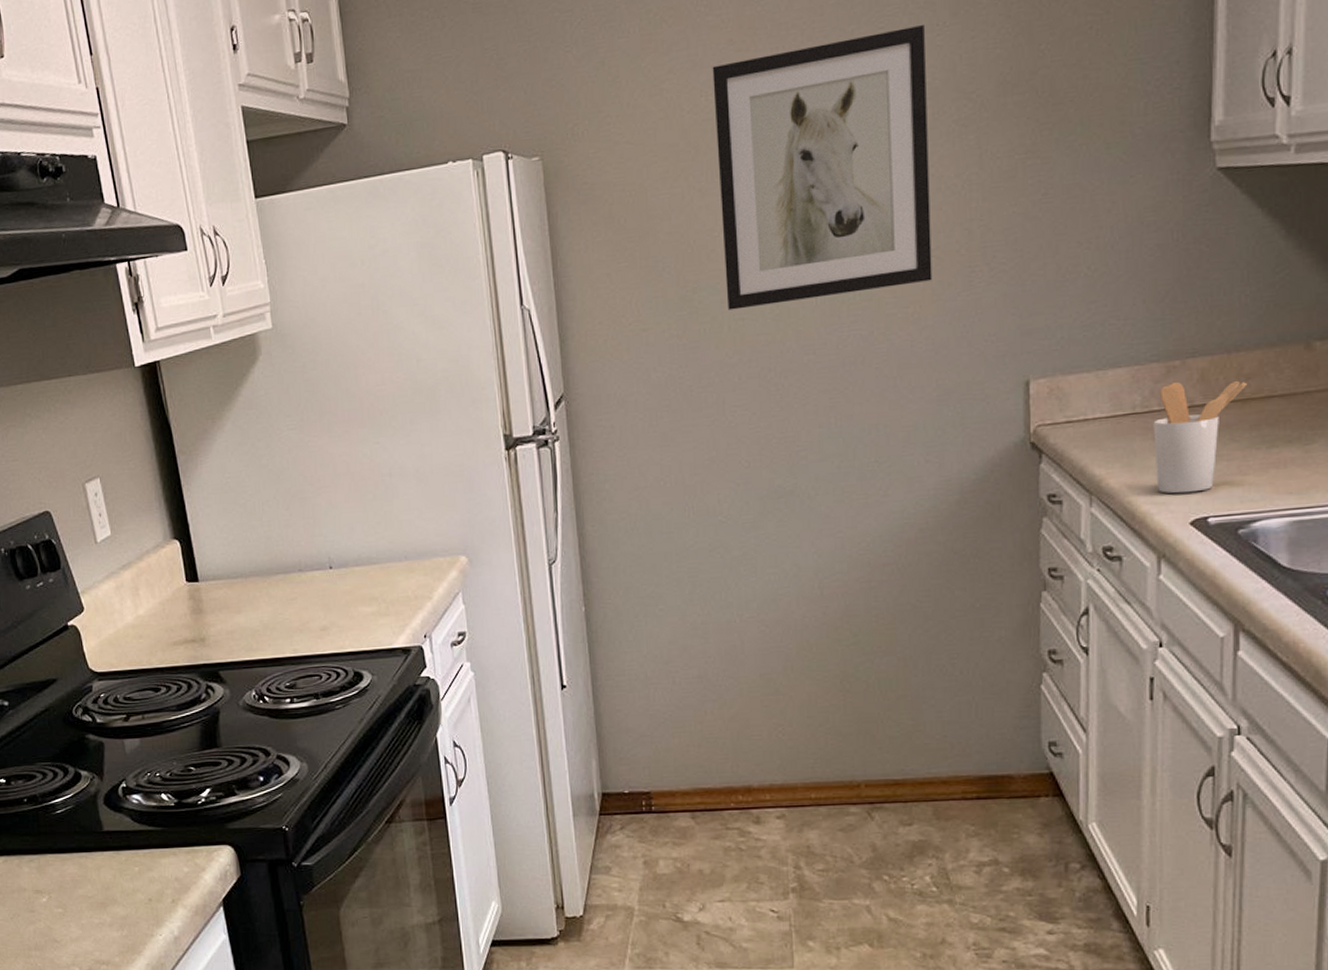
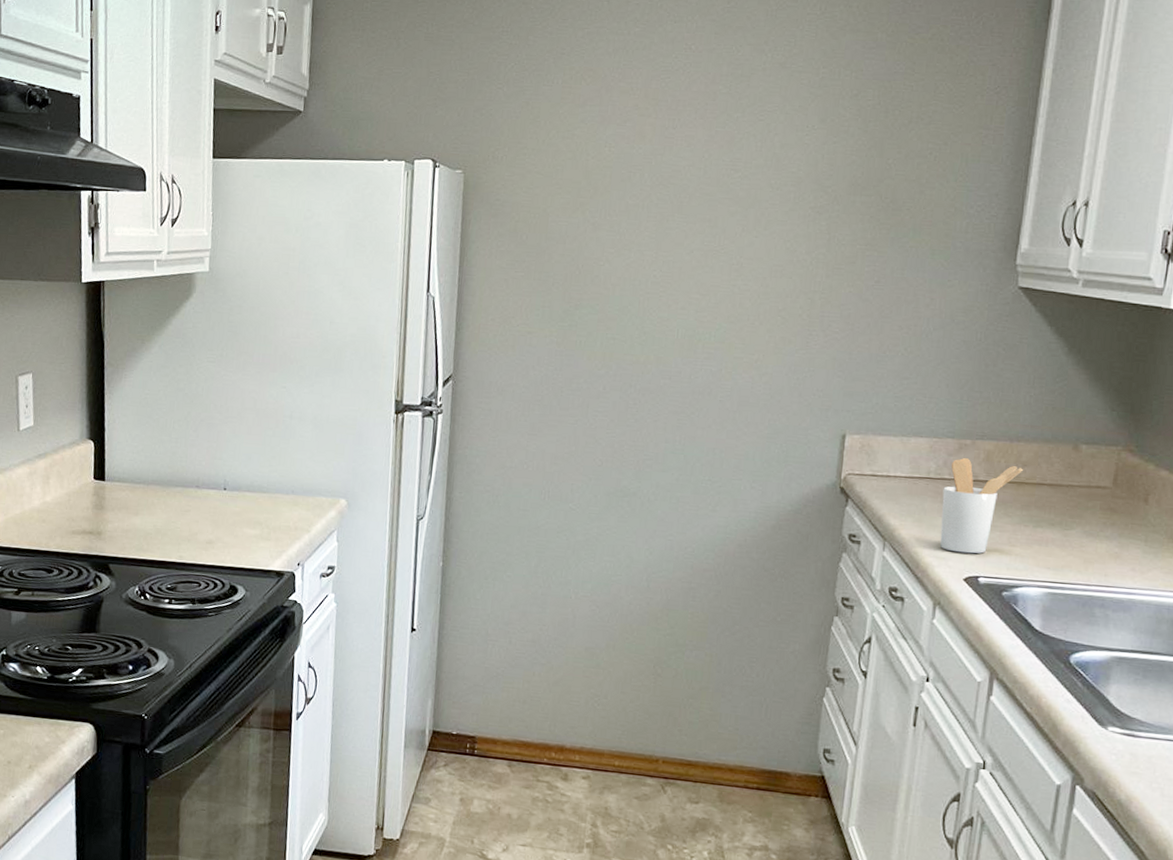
wall art: present [712,25,933,311] -> none [603,123,797,336]

